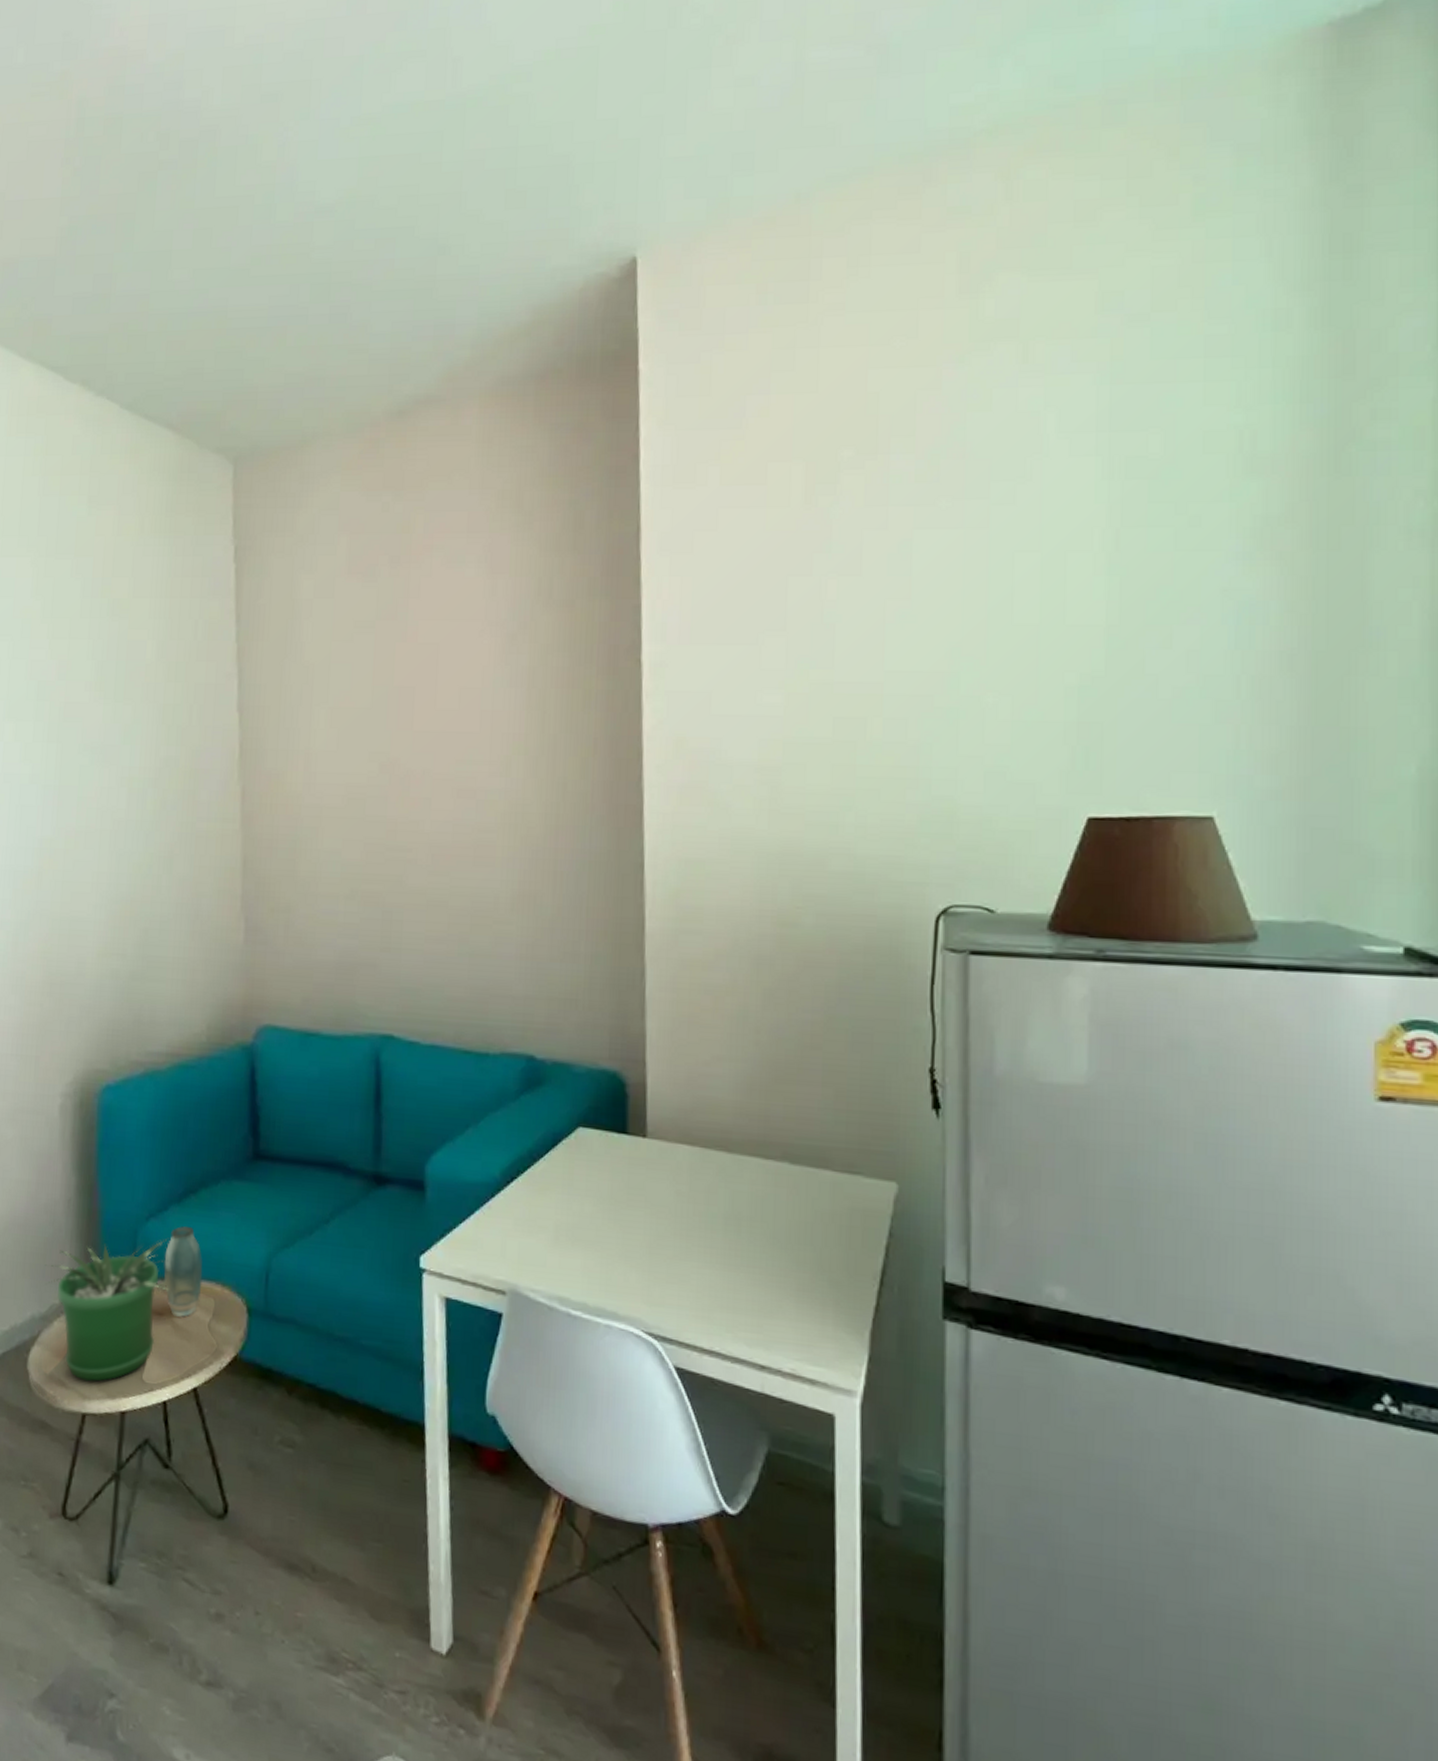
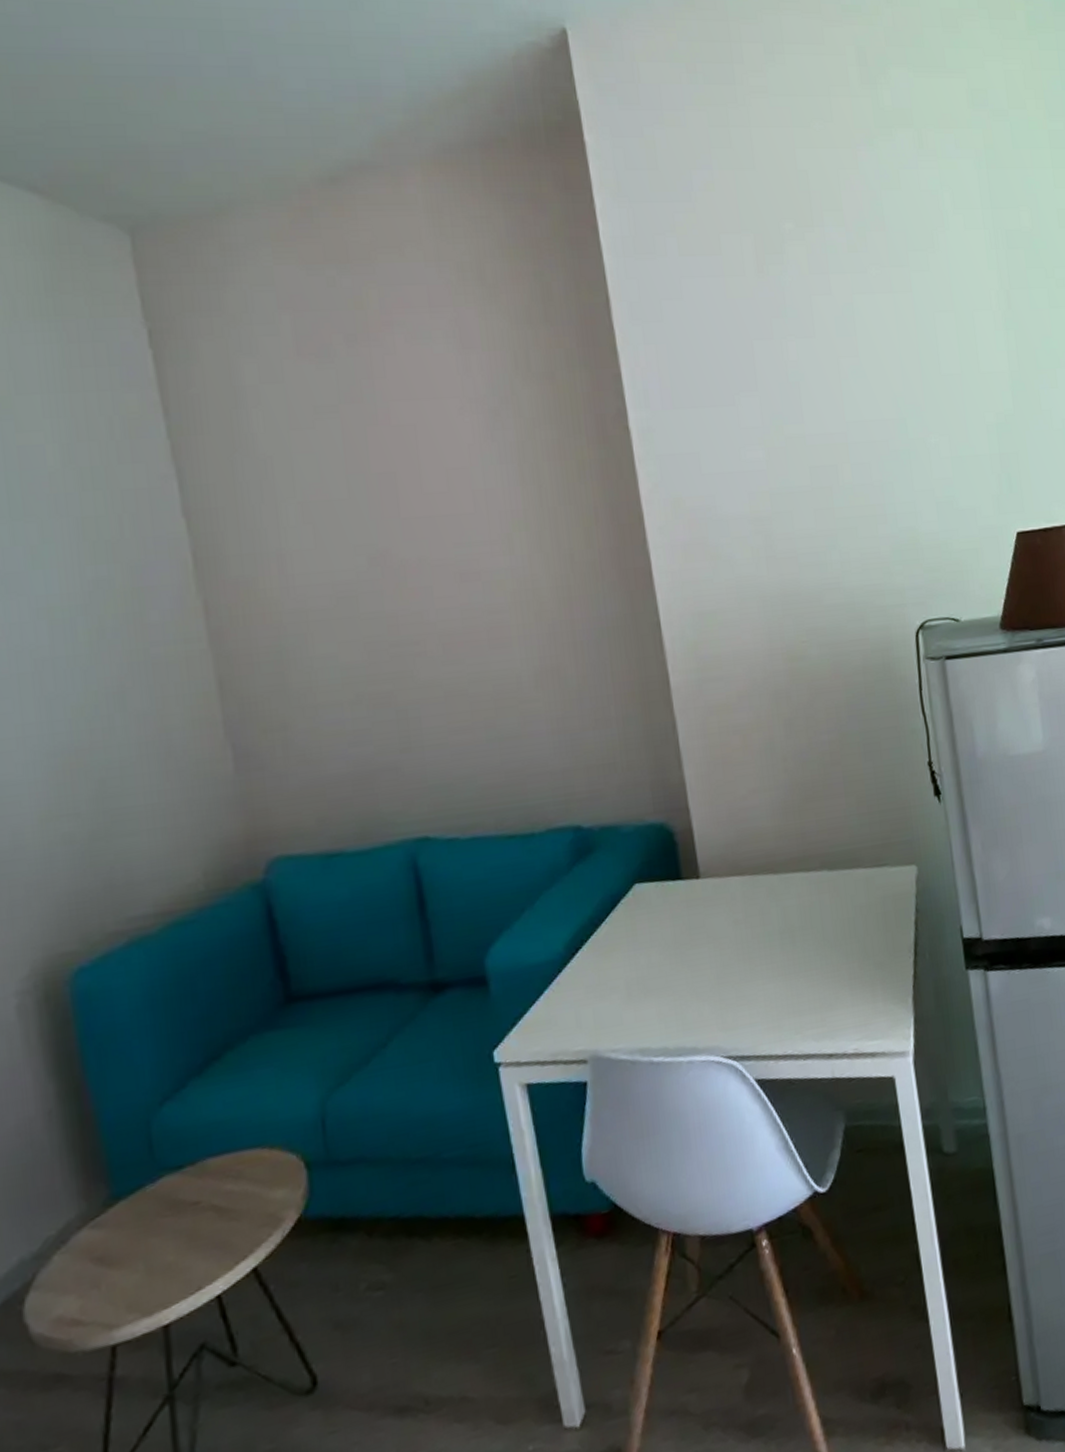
planter: present [45,1238,169,1382] -> none [28,1116,201,1310]
vase: present [163,1226,203,1317] -> none [191,1097,246,1200]

